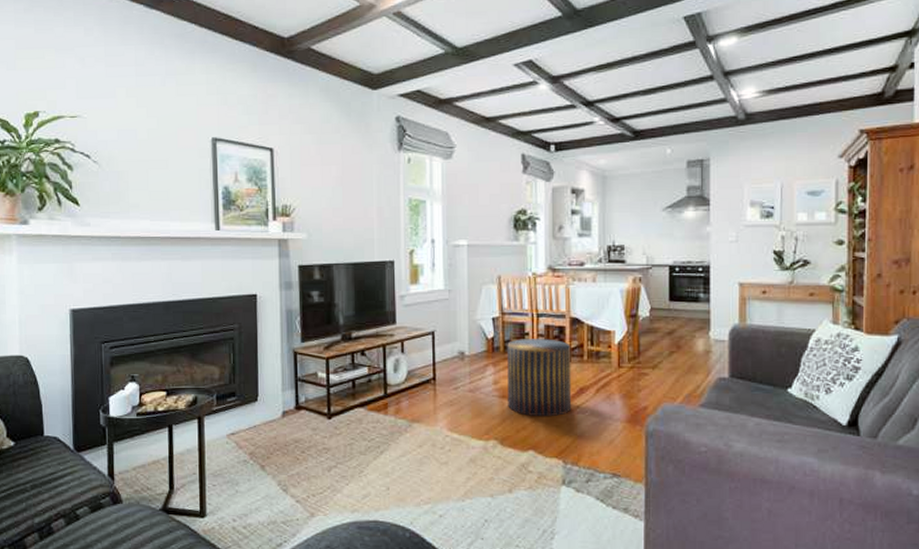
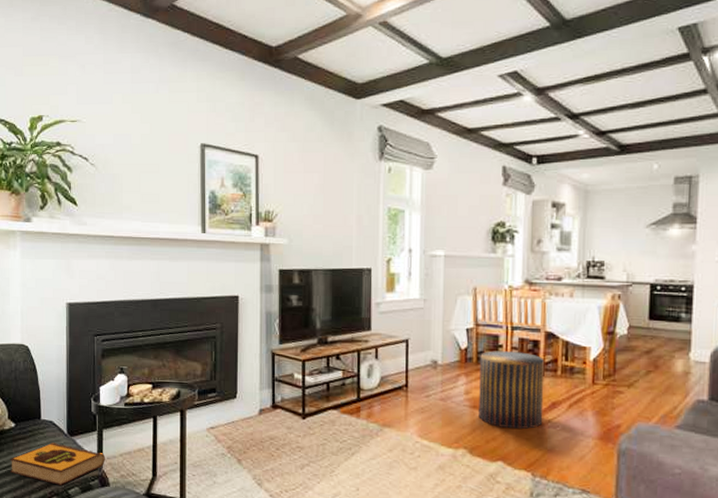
hardback book: none [9,460,118,506] -> present [10,442,106,486]

